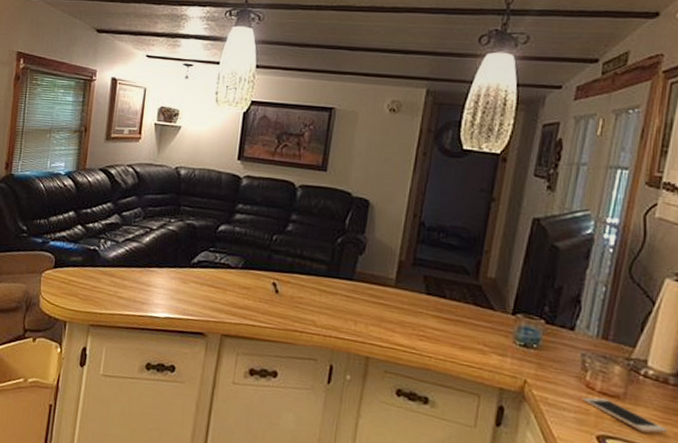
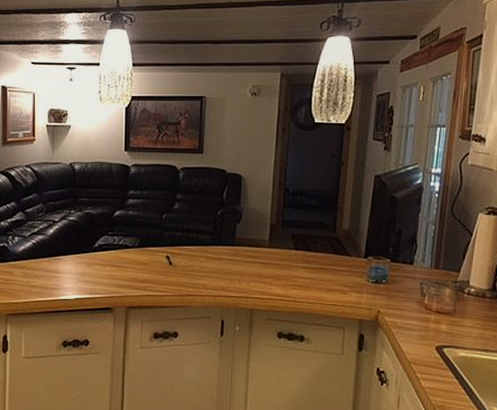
cell phone: present [582,397,668,434] -> none [423,316,488,338]

